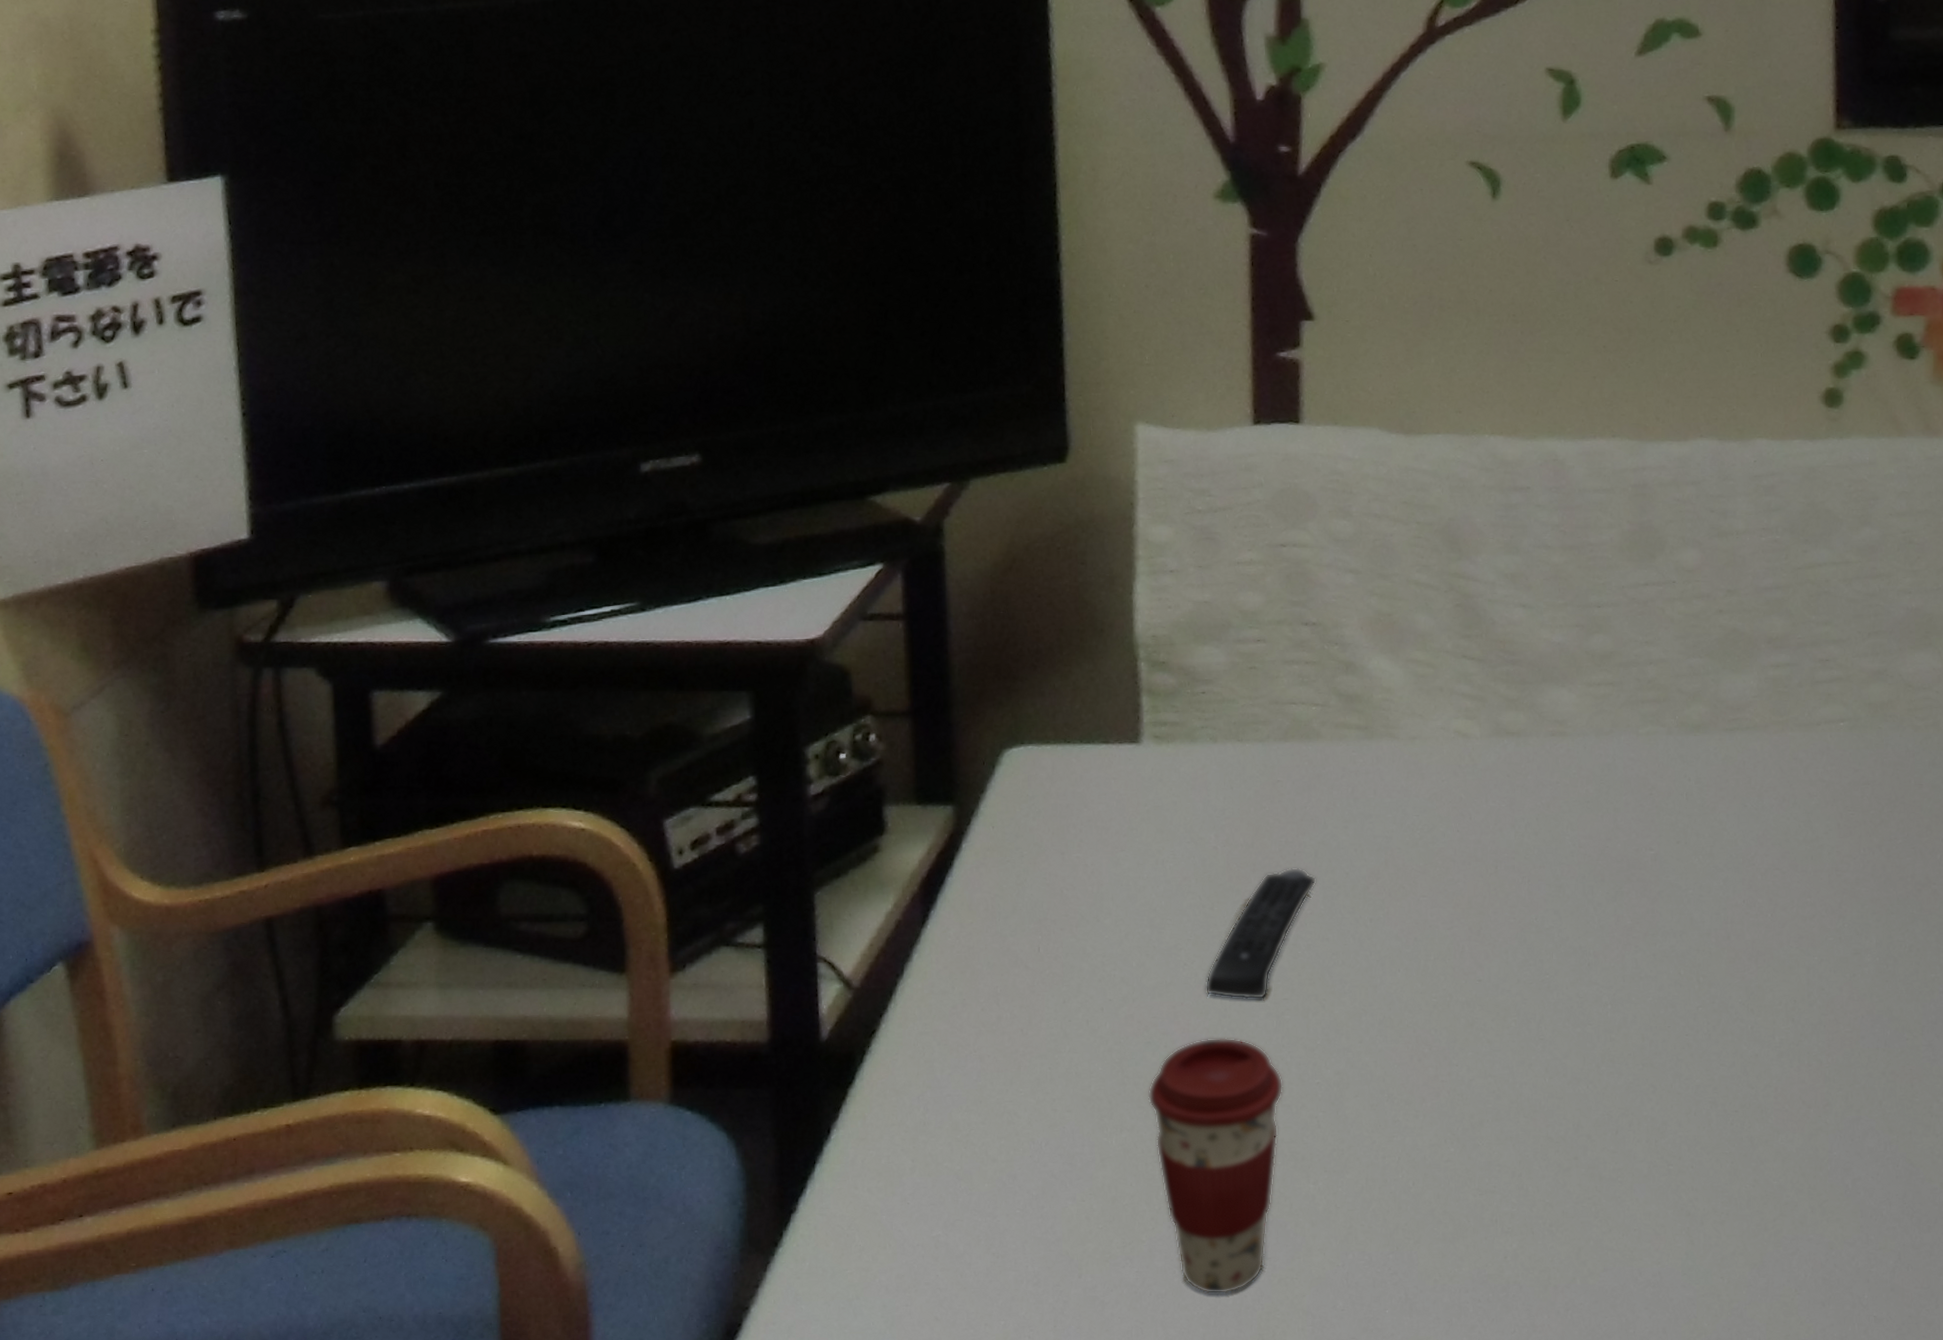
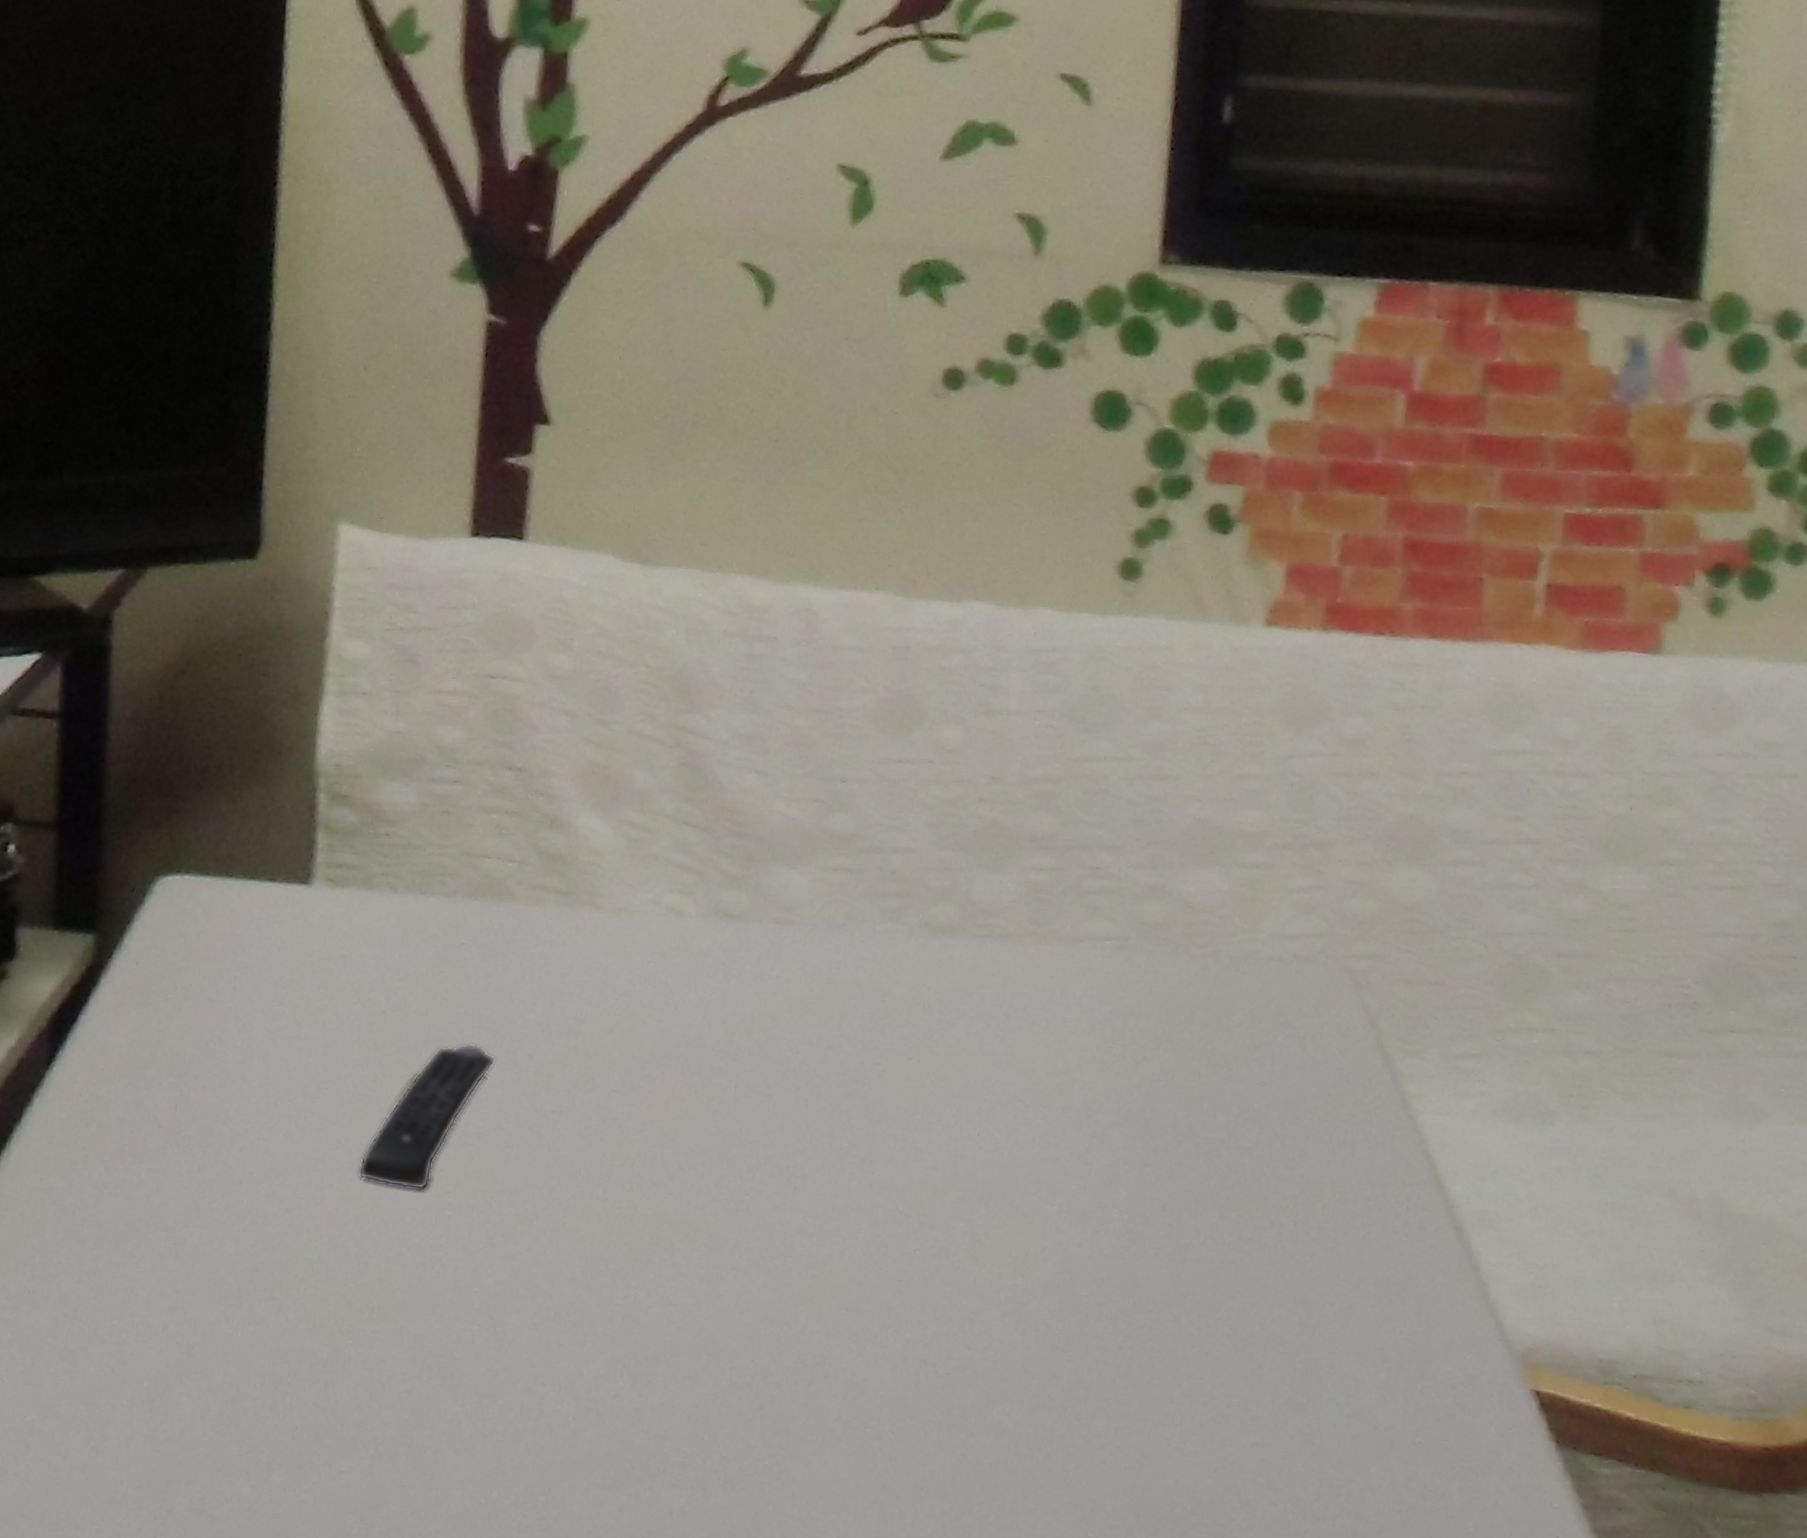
coffee cup: present [1148,1038,1283,1294] -> none [283,1227,437,1522]

